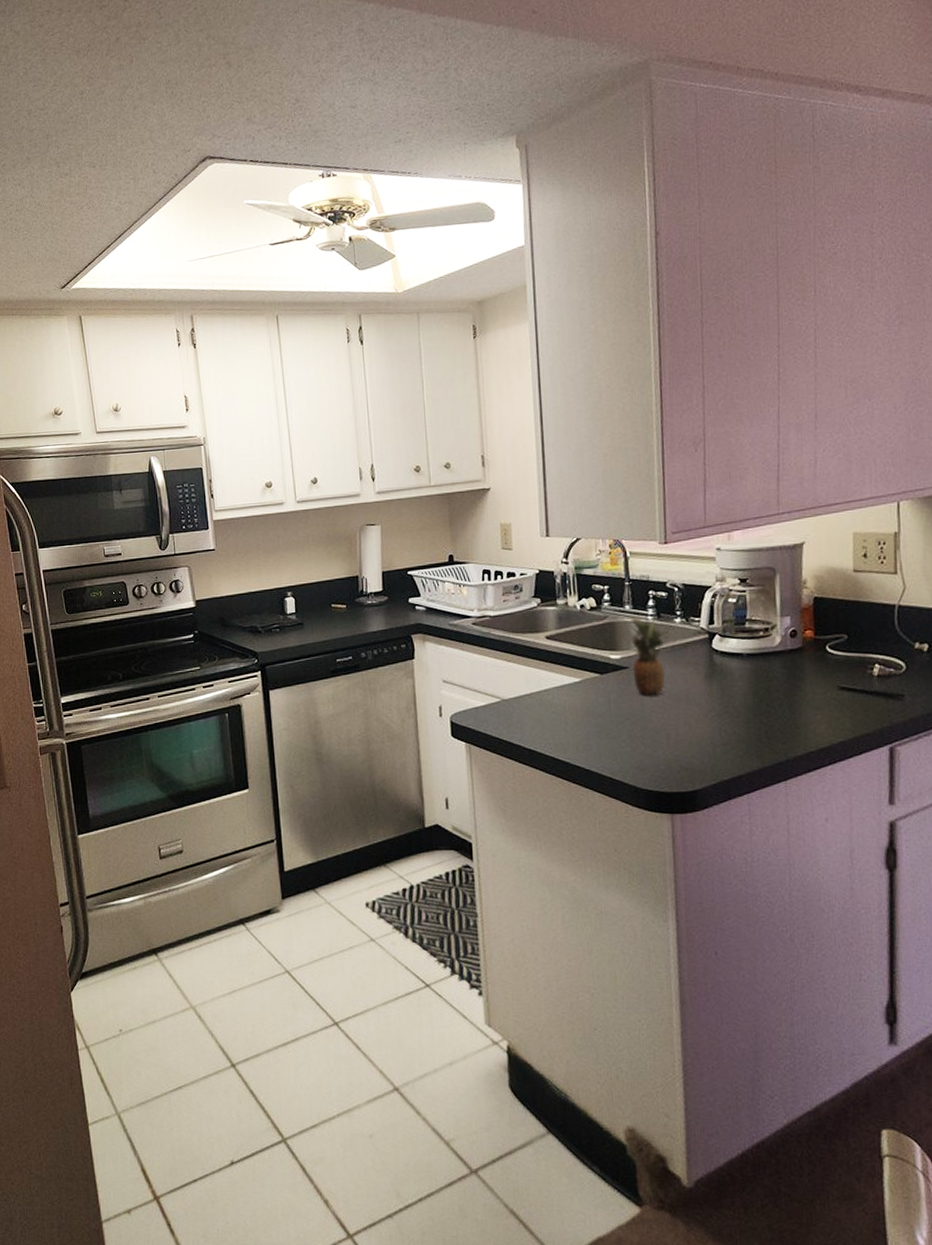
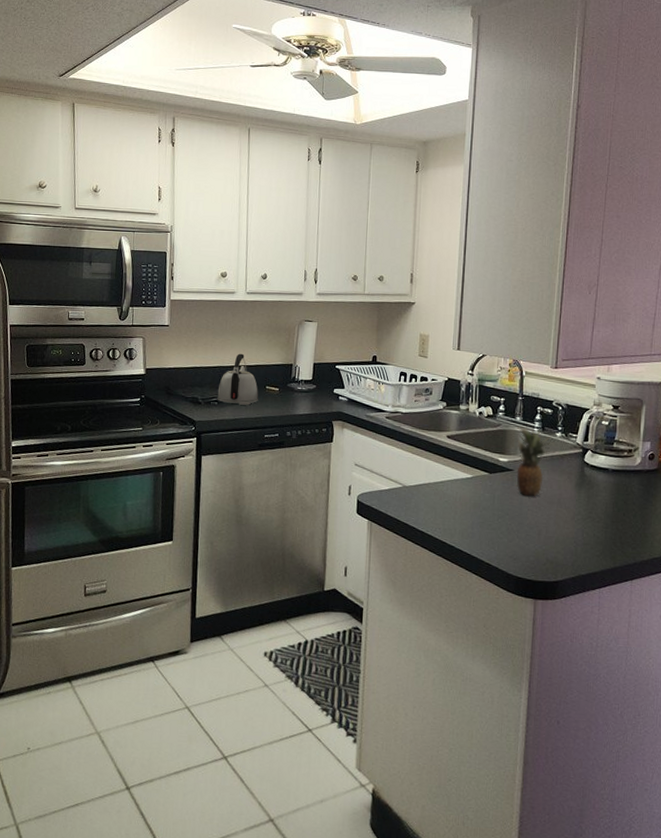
kettle: none [278,571,325,629] -> present [217,353,259,405]

